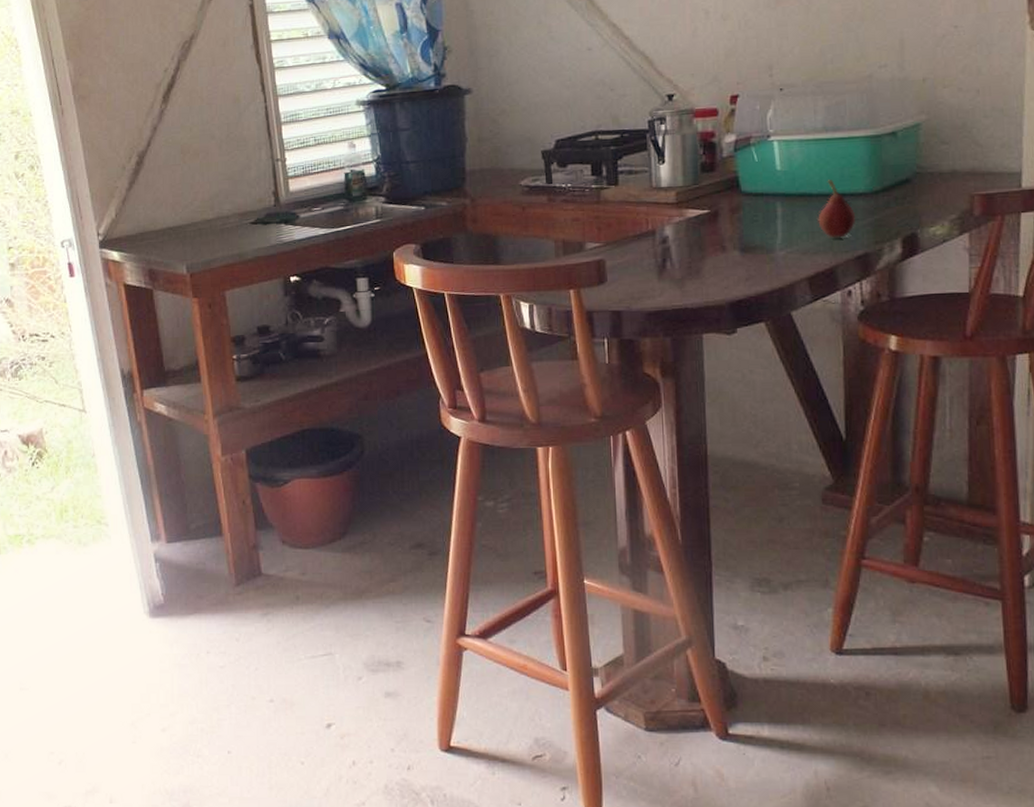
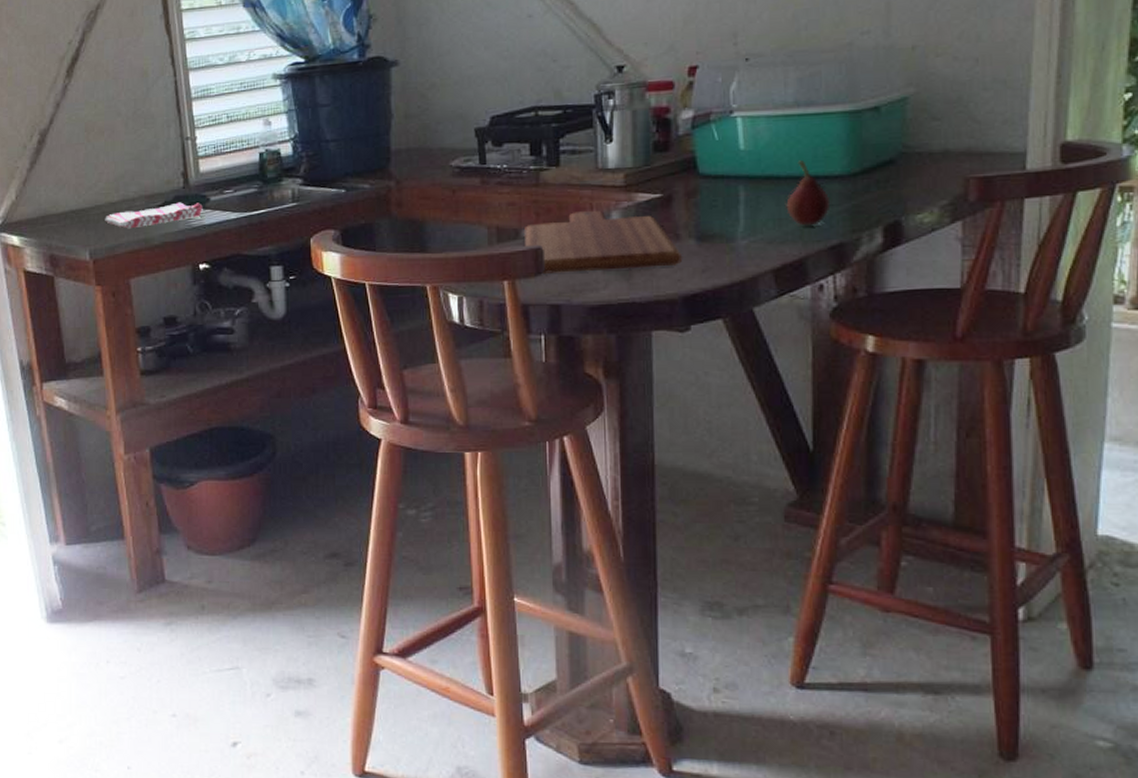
dish towel: none [201,219,293,244] -> present [105,202,203,229]
cutting board: none [588,224,728,283] -> present [525,210,682,273]

